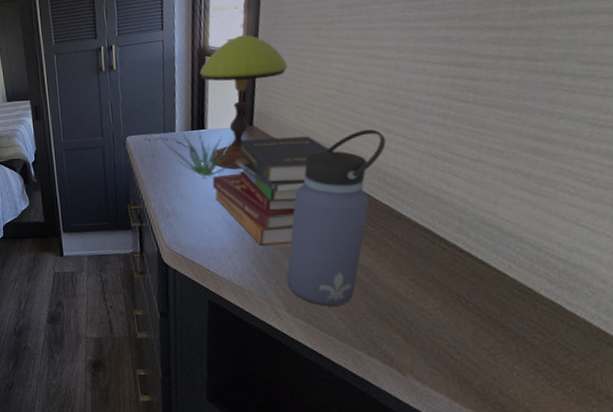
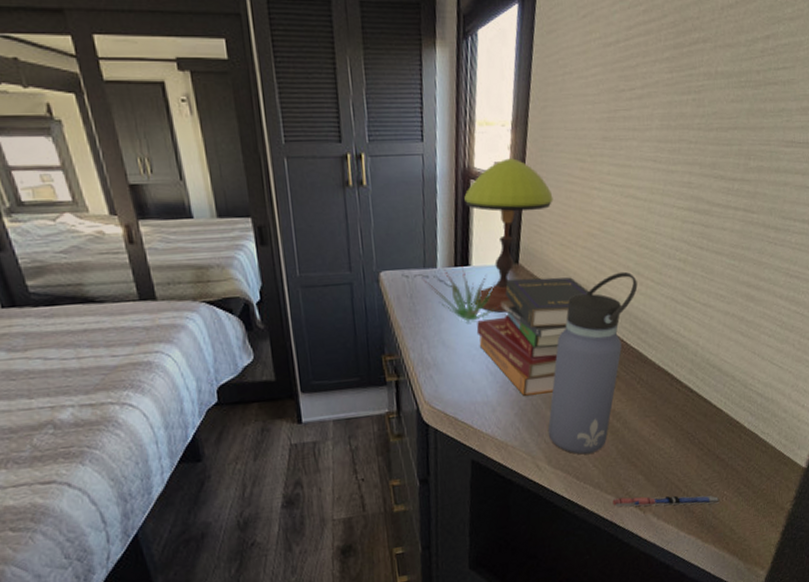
pen: none [363,354,509,378] -> present [612,495,720,507]

